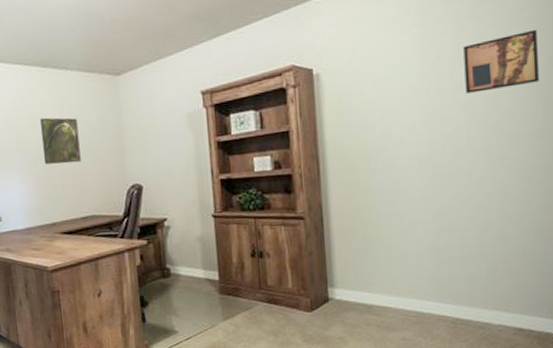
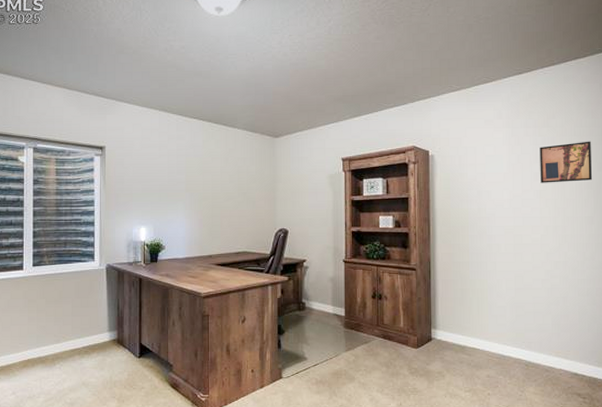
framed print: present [39,117,81,165] -> none [207,165,239,205]

